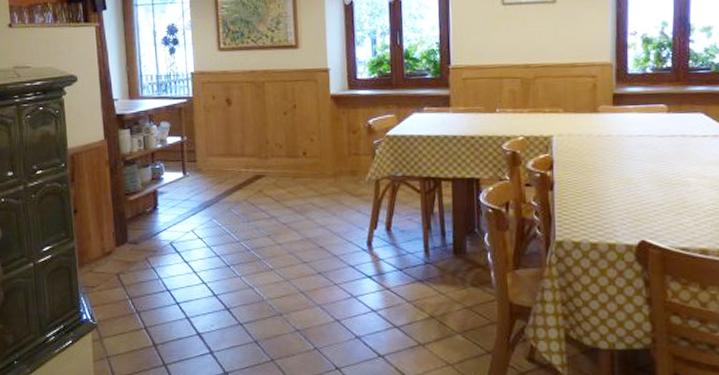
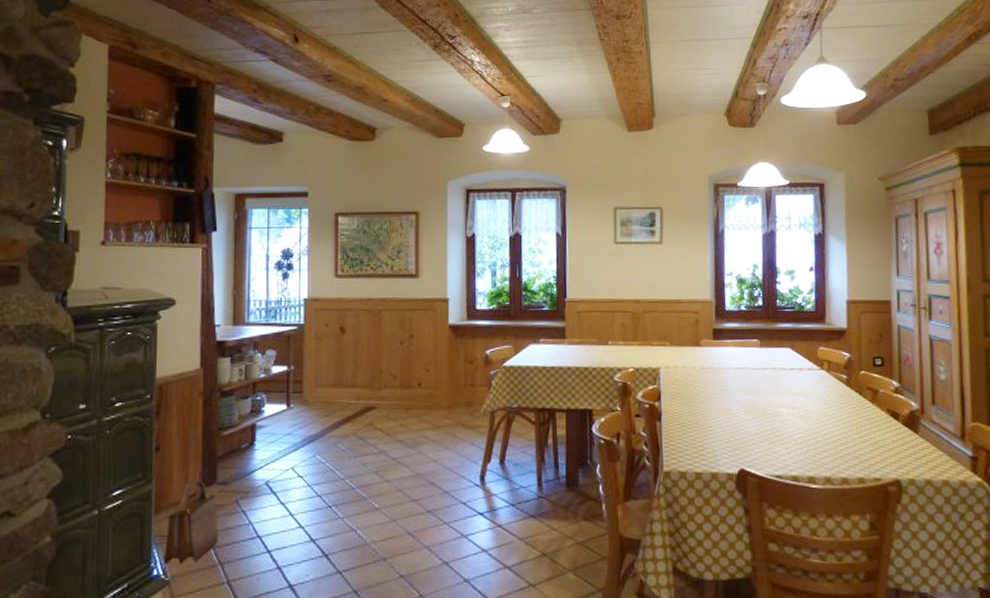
handbag: none [90,240,134,310] -> present [164,481,219,564]

